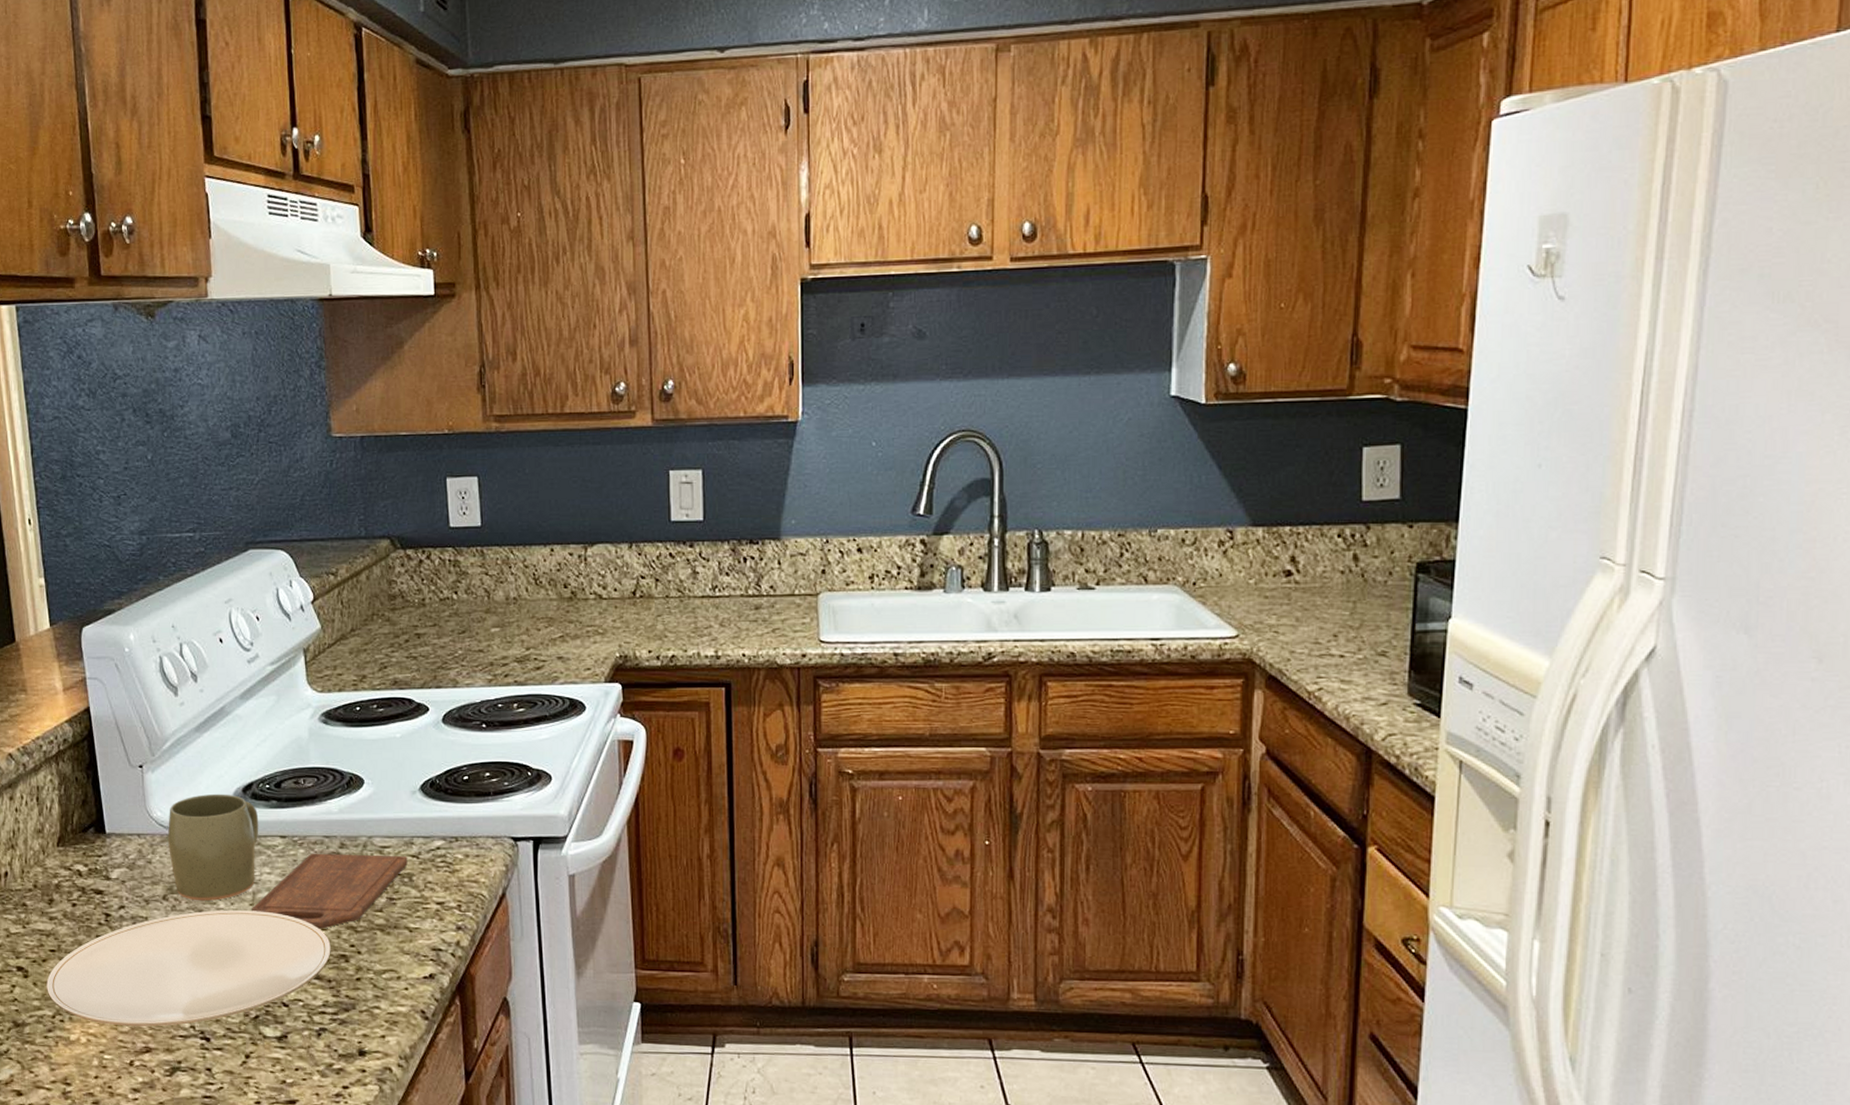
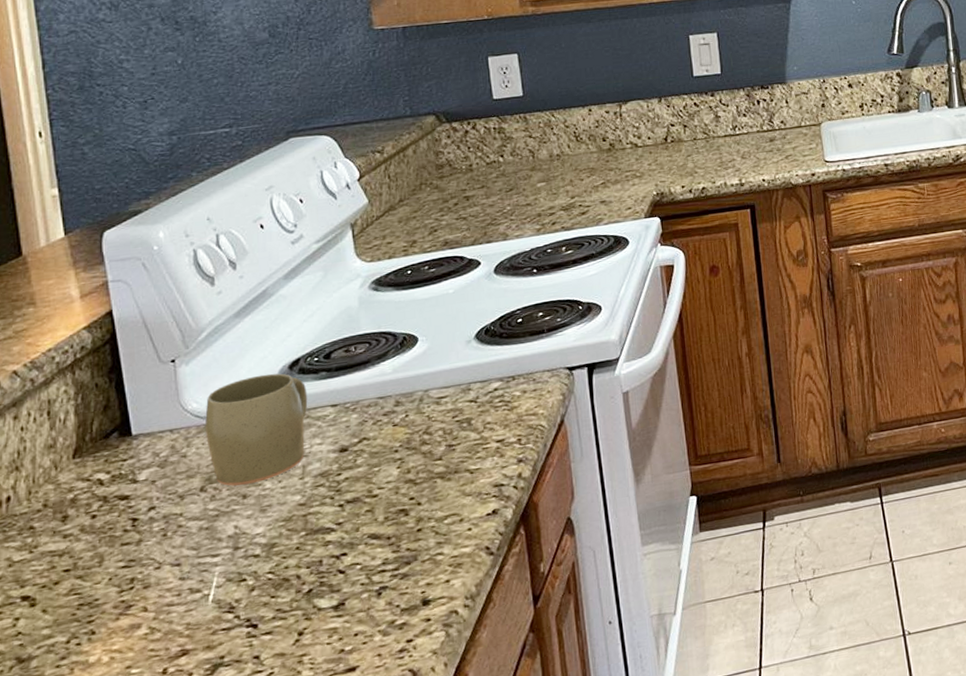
plate: present [46,909,331,1027] -> none [59,481,389,637]
cutting board: present [252,853,408,929] -> none [302,403,466,489]

